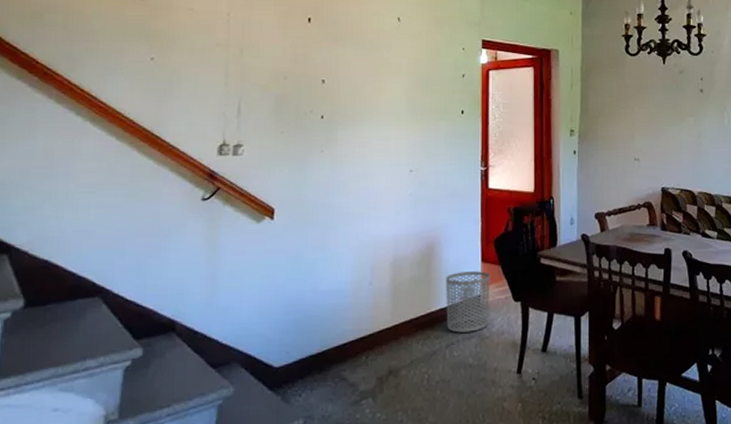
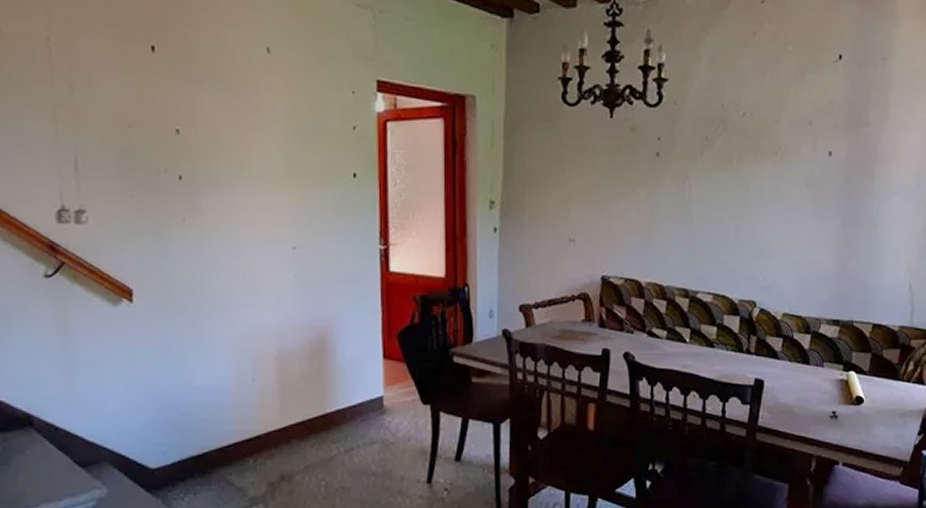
waste bin: present [446,271,490,333] -> none [342,369,394,437]

